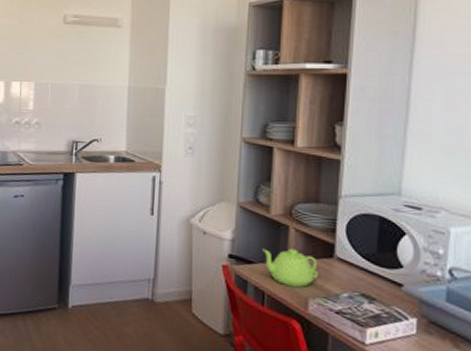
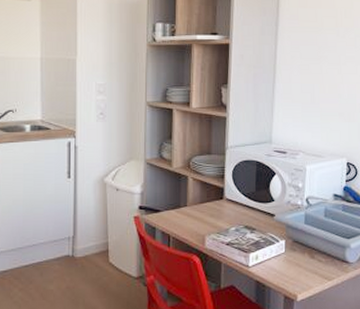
teapot: present [262,248,318,287] -> none [167,195,212,227]

